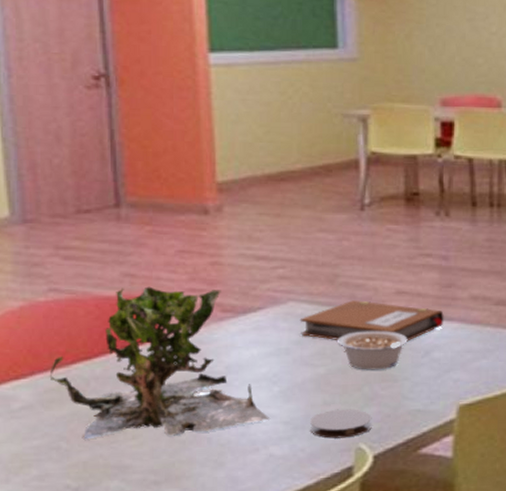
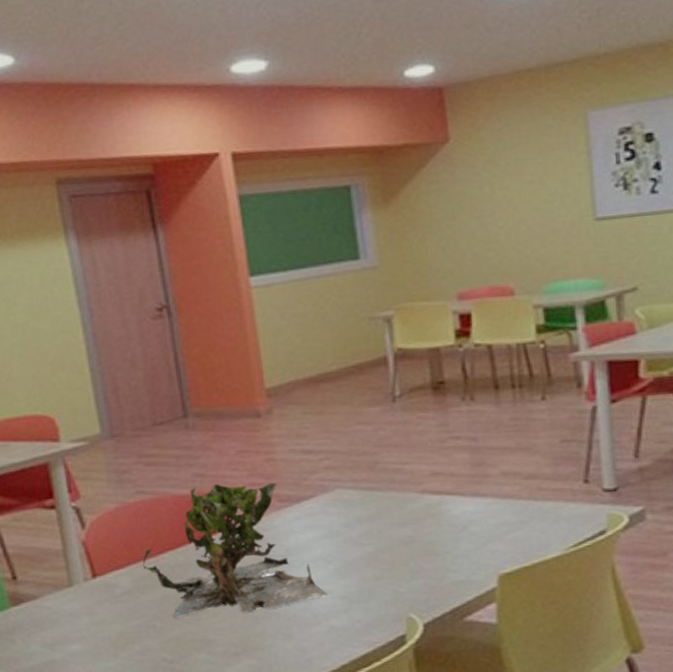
notebook: present [299,300,445,342] -> none [347,483,479,522]
coaster: present [309,409,372,439] -> none [363,582,420,610]
legume: present [338,331,408,370] -> none [382,510,446,547]

